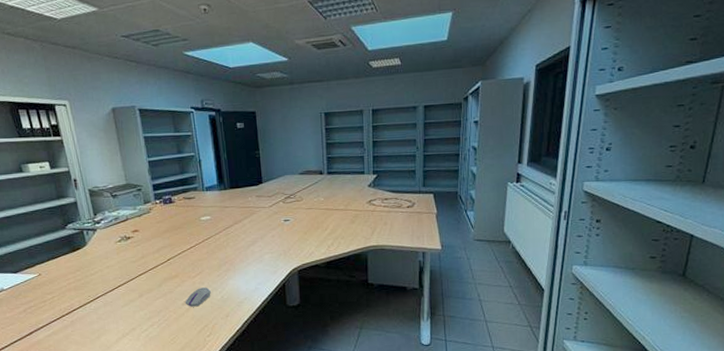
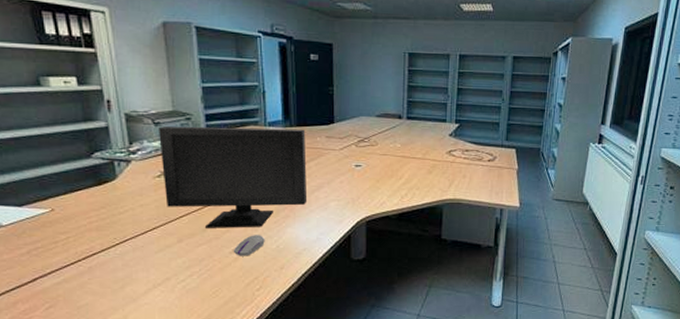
computer monitor: none [115,191,245,284] -> present [158,126,308,228]

